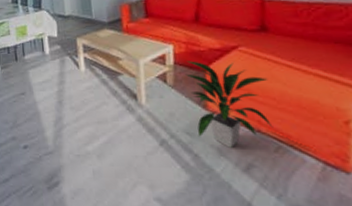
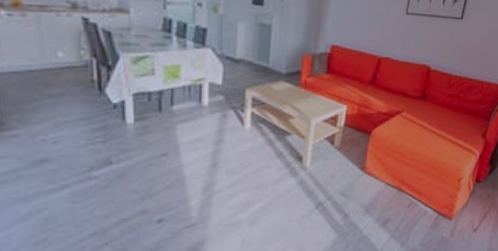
indoor plant: present [185,61,274,148] -> none [351,123,417,206]

